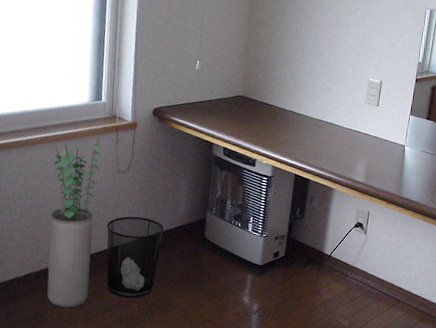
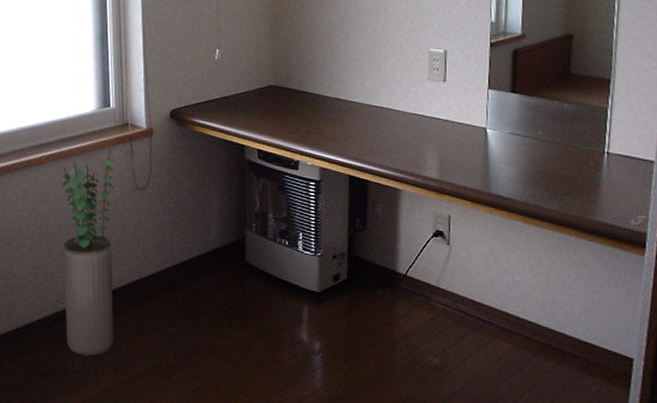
waste bin: present [106,216,164,298] -> none [129,241,196,341]

